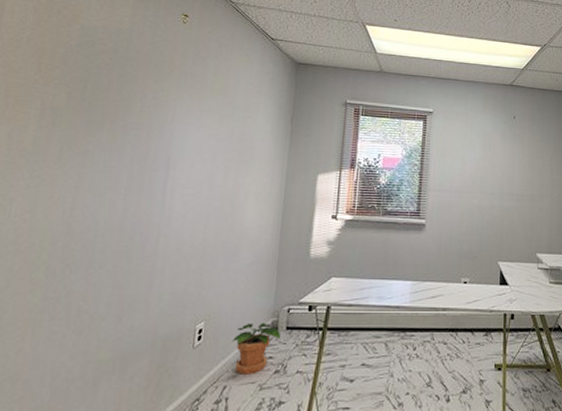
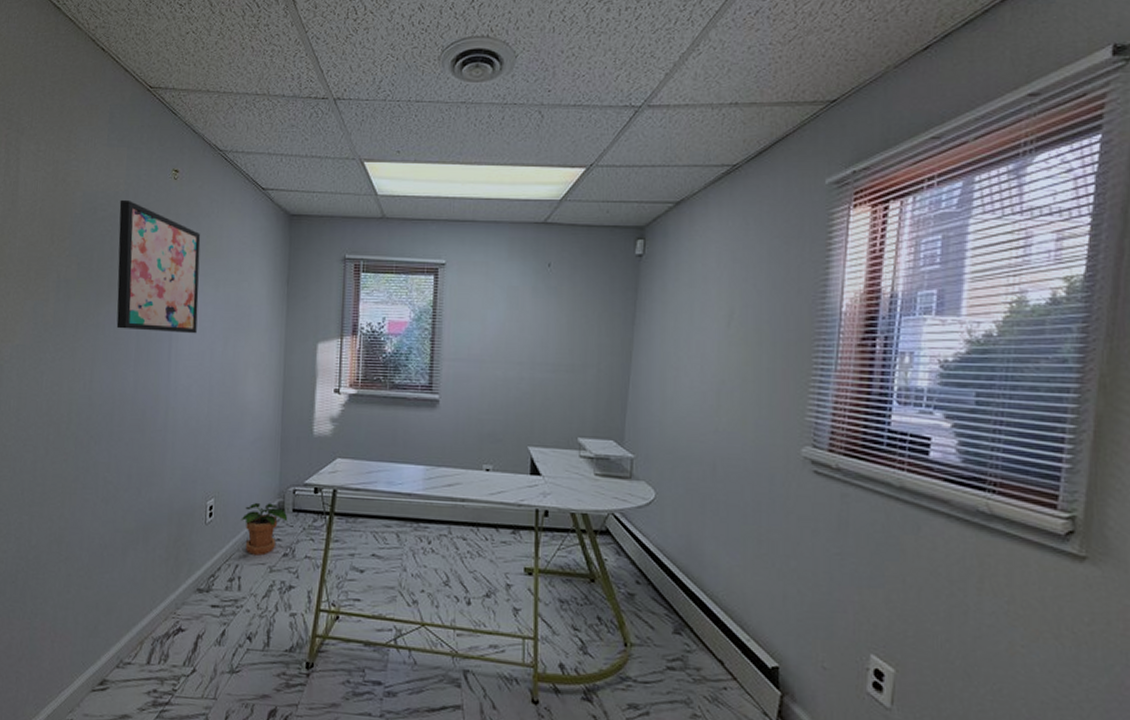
wall art: none [107,36,207,164] -> present [116,199,201,334]

